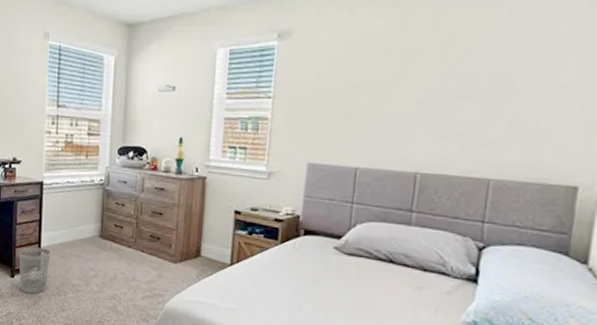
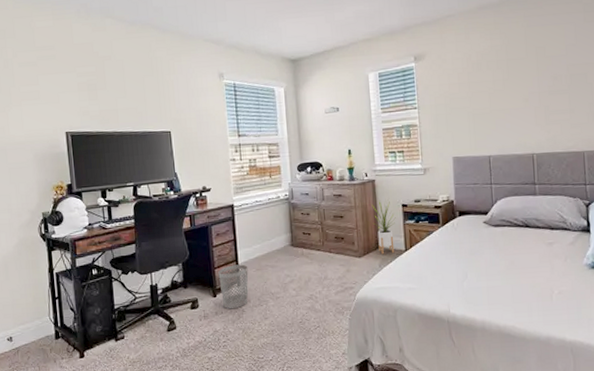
house plant: none [194,201,225,265] -> present [370,199,396,255]

